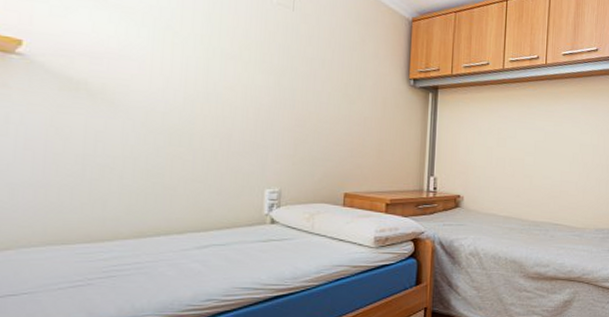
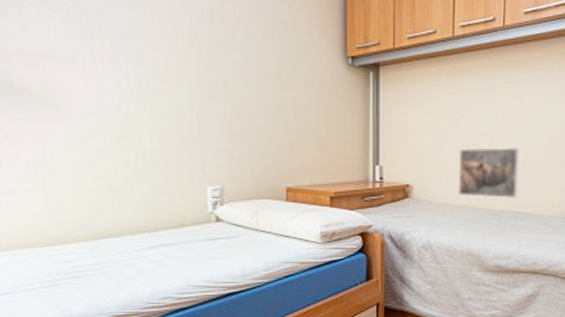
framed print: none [504,164,558,211] -> present [459,146,520,198]

